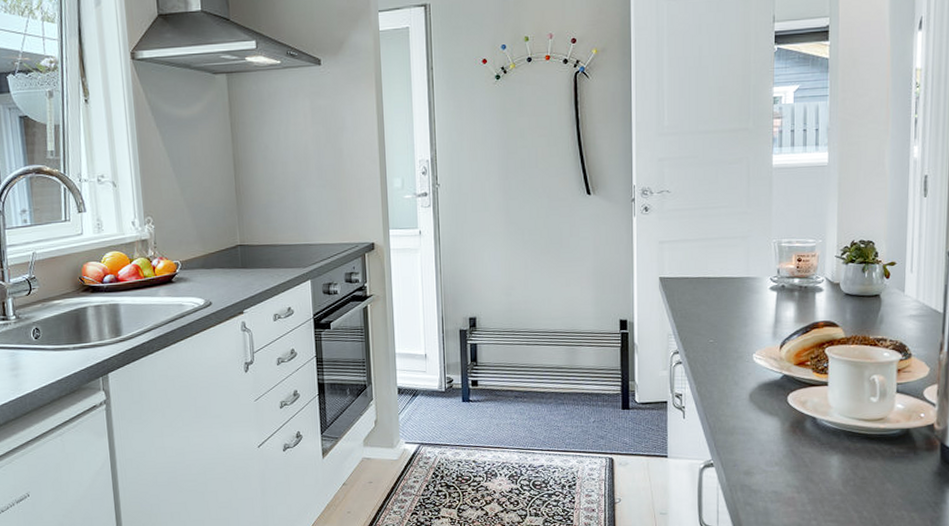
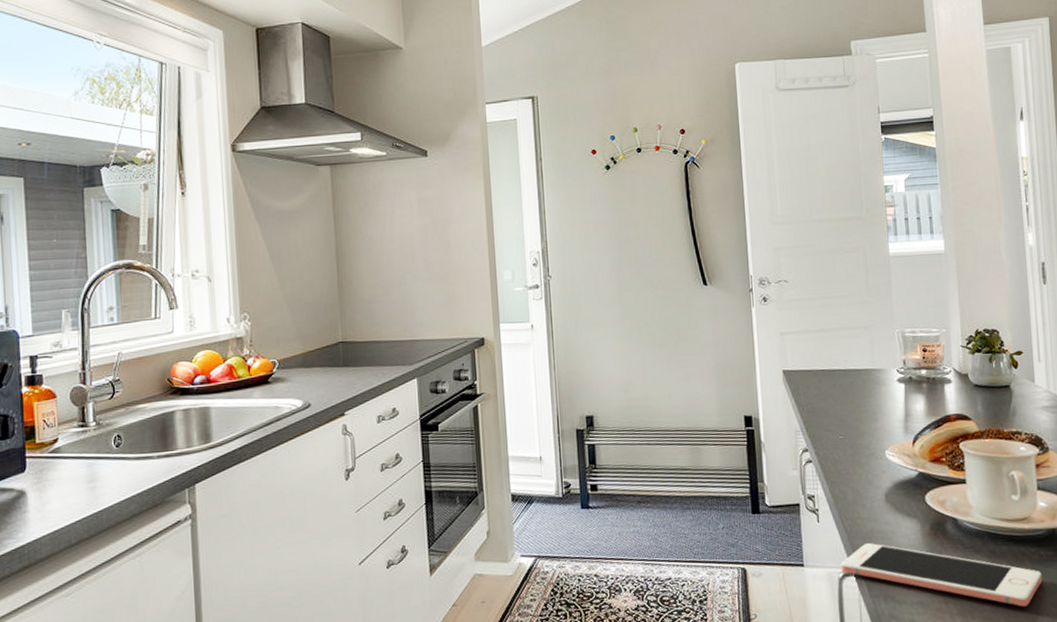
cell phone: none [702,438,892,498] -> present [841,543,1042,607]

